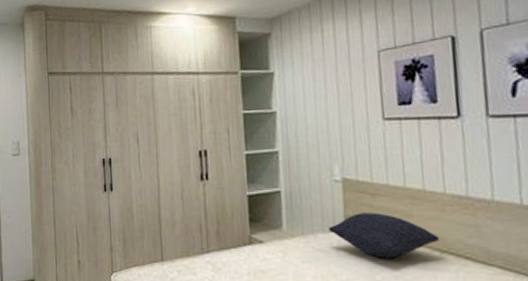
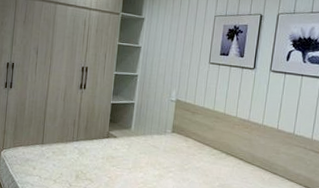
pillow: present [328,213,440,258] -> none [161,124,228,156]

